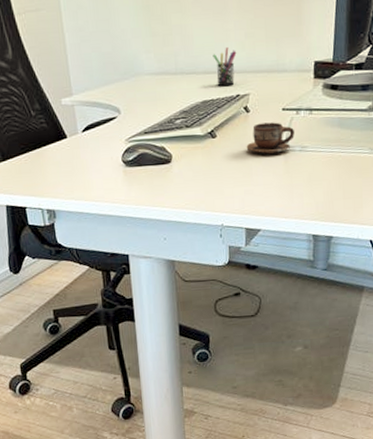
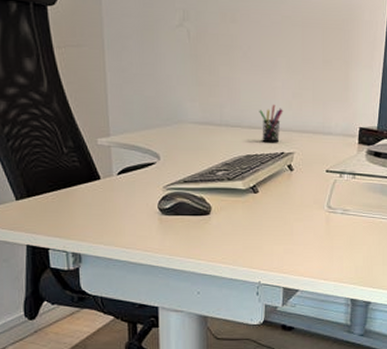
cup: present [246,122,294,155] -> none [288,183,337,215]

